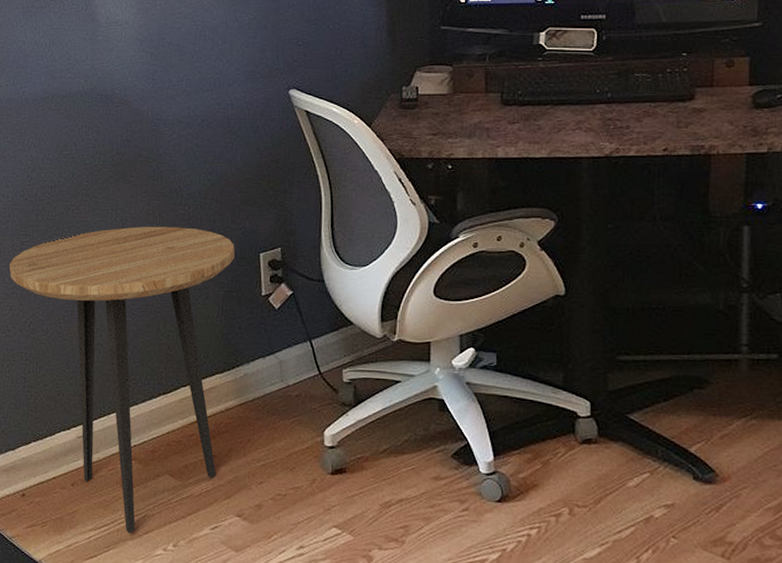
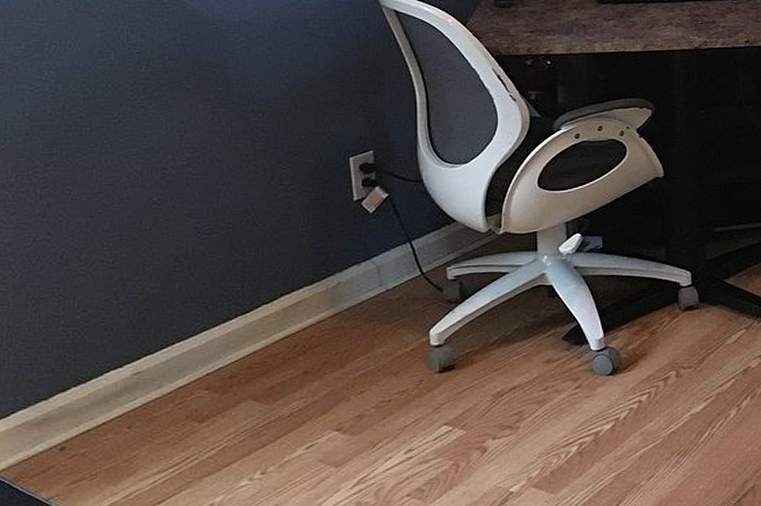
side table: present [9,226,235,534] -> none [29,135,320,470]

